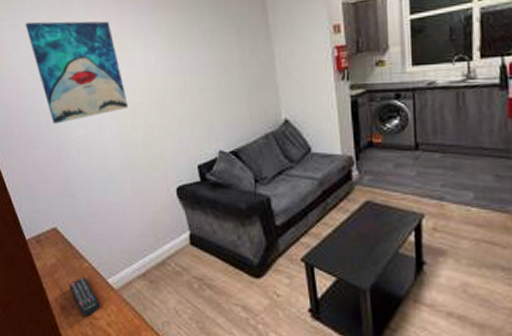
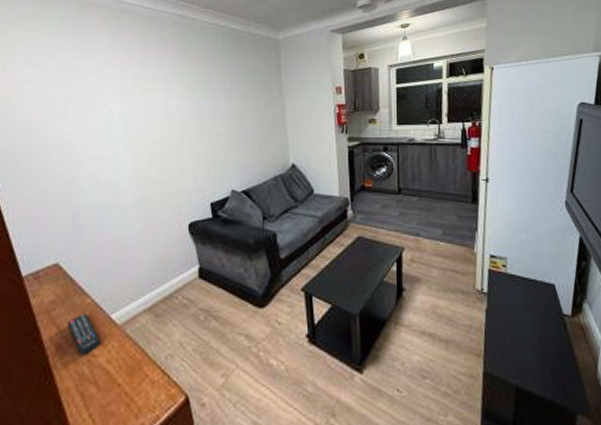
wall art: present [25,21,129,124] -> none [42,58,147,159]

